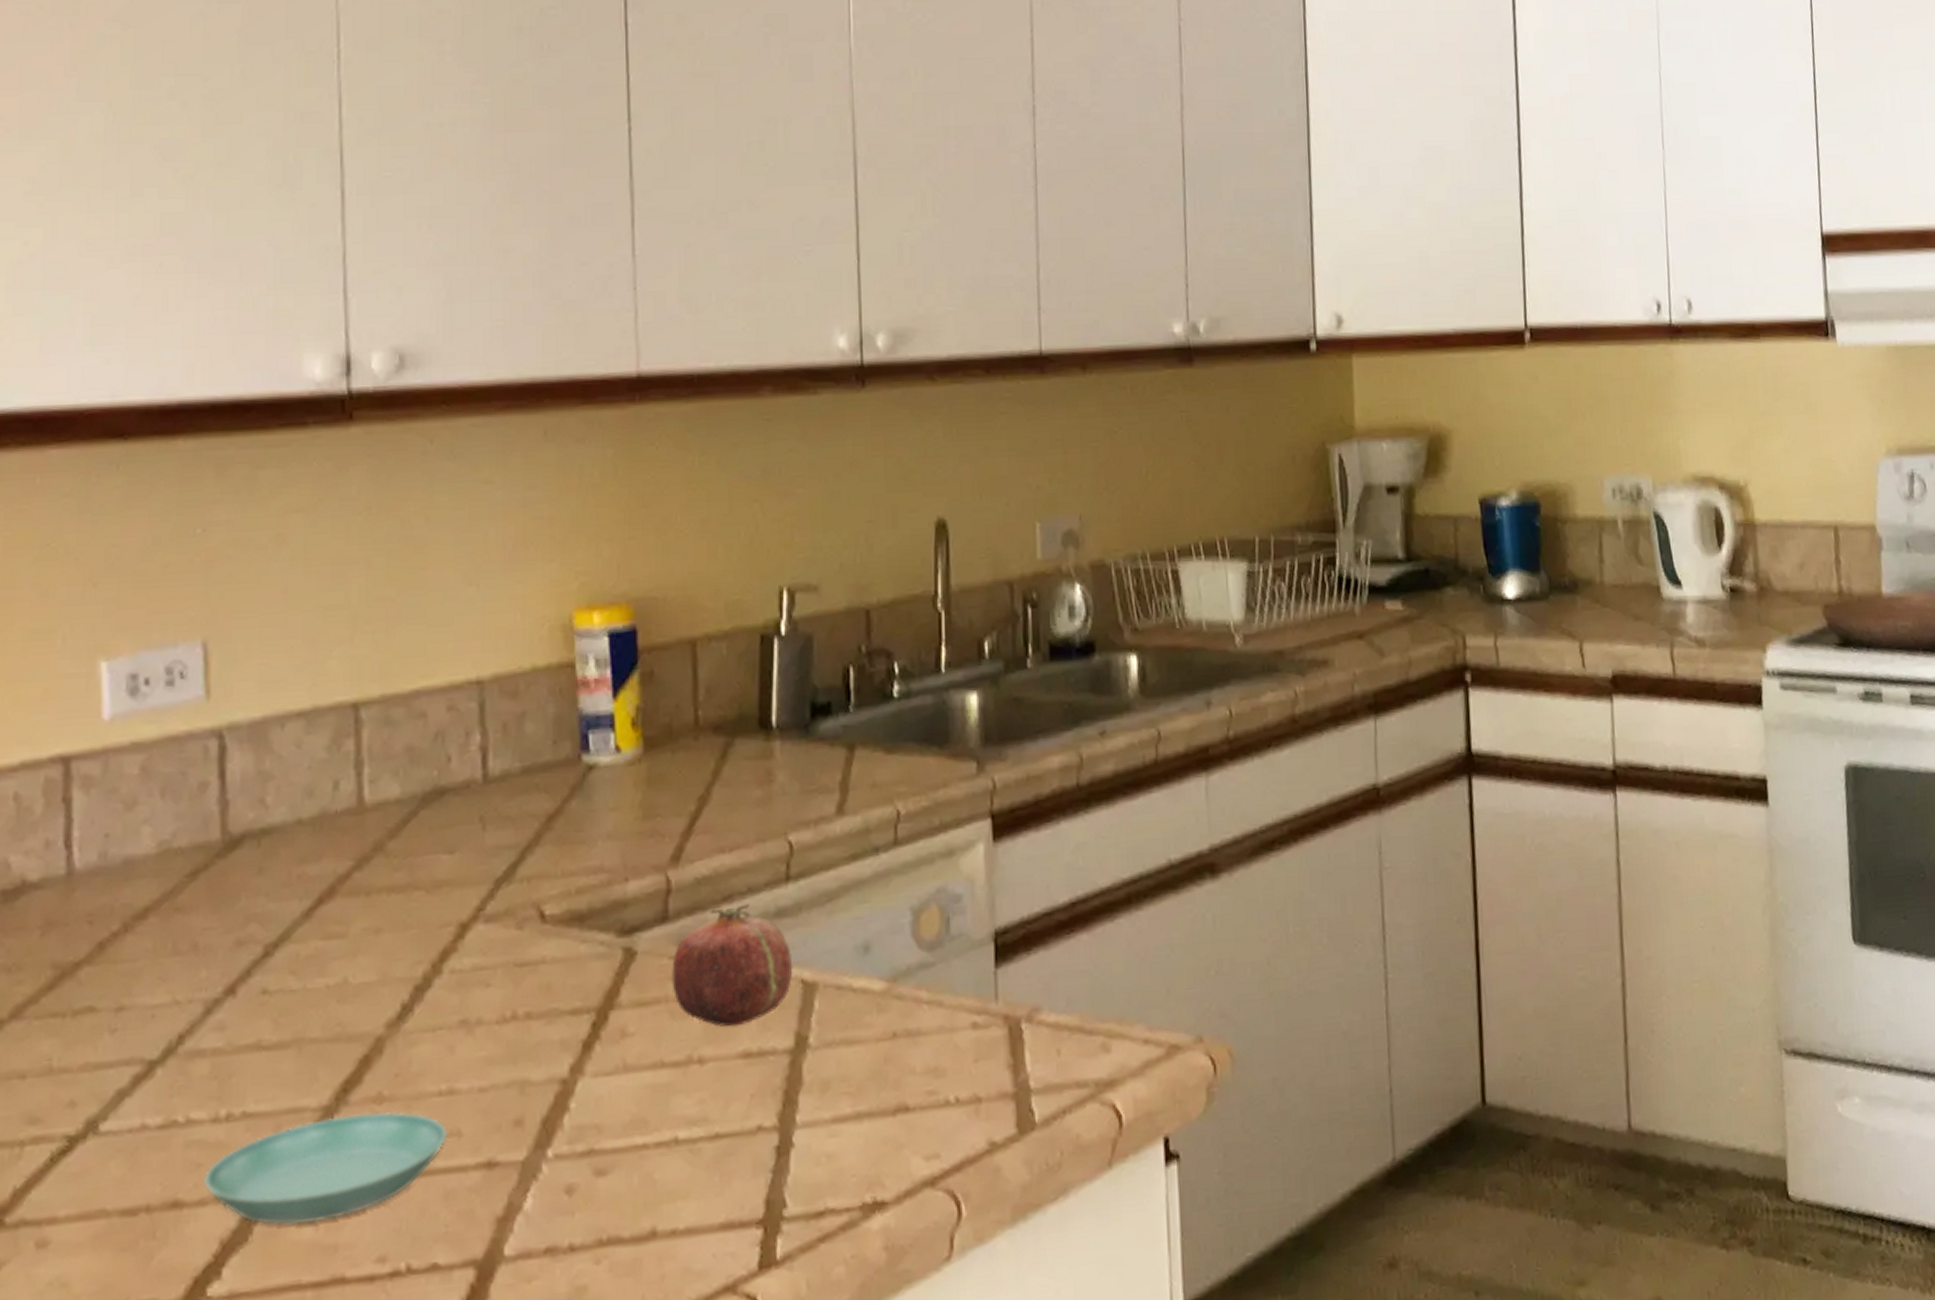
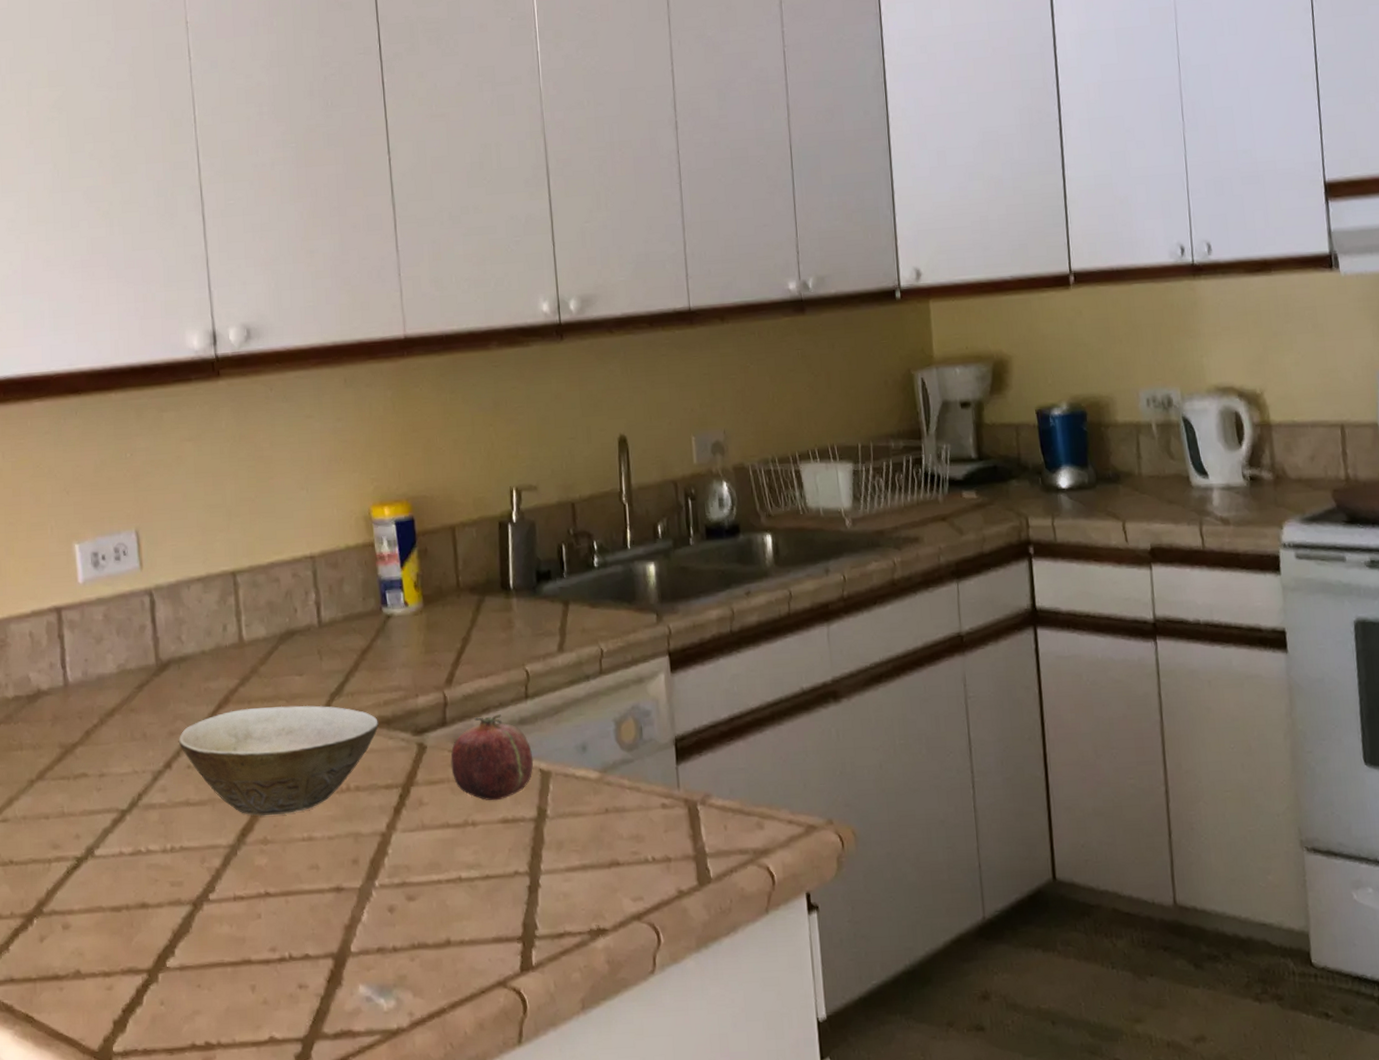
saucer: present [204,1111,447,1225] -> none [160,850,310,923]
bowl: none [249,896,566,1062] -> present [178,705,379,816]

